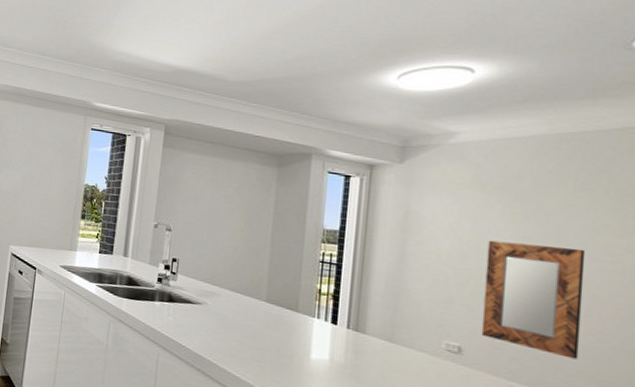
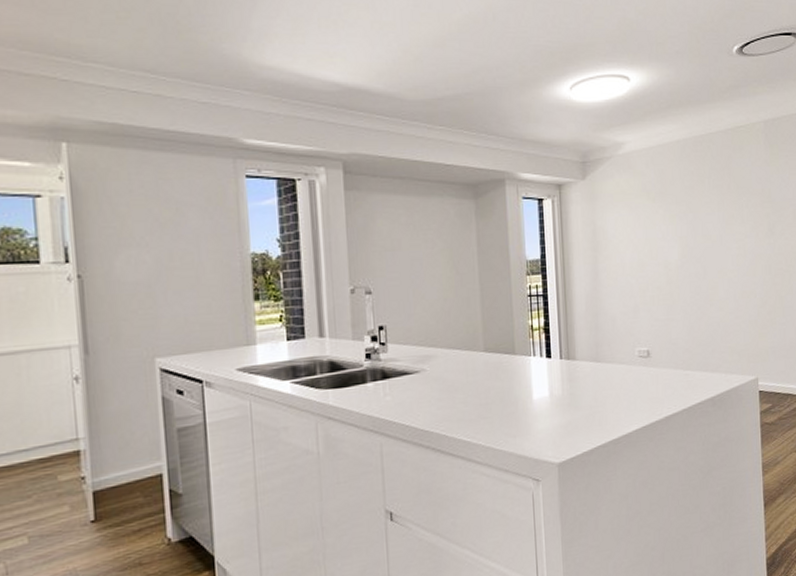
home mirror: present [481,240,586,360] -> none [657,240,726,338]

